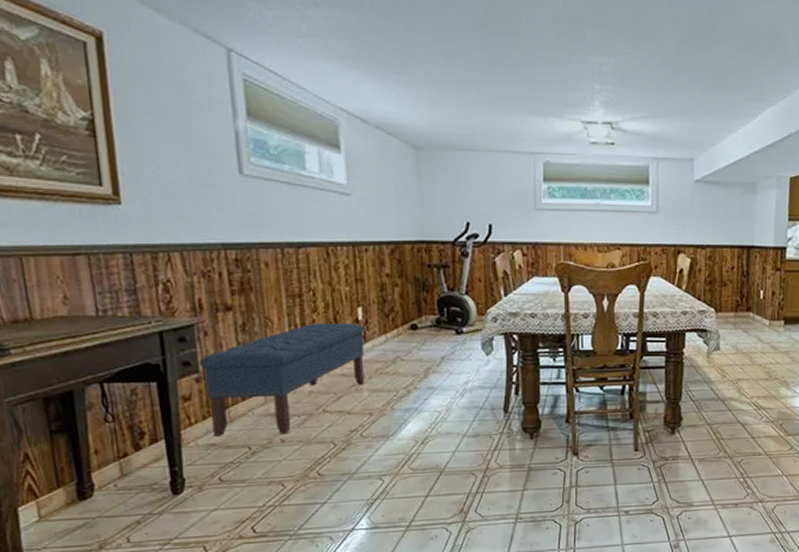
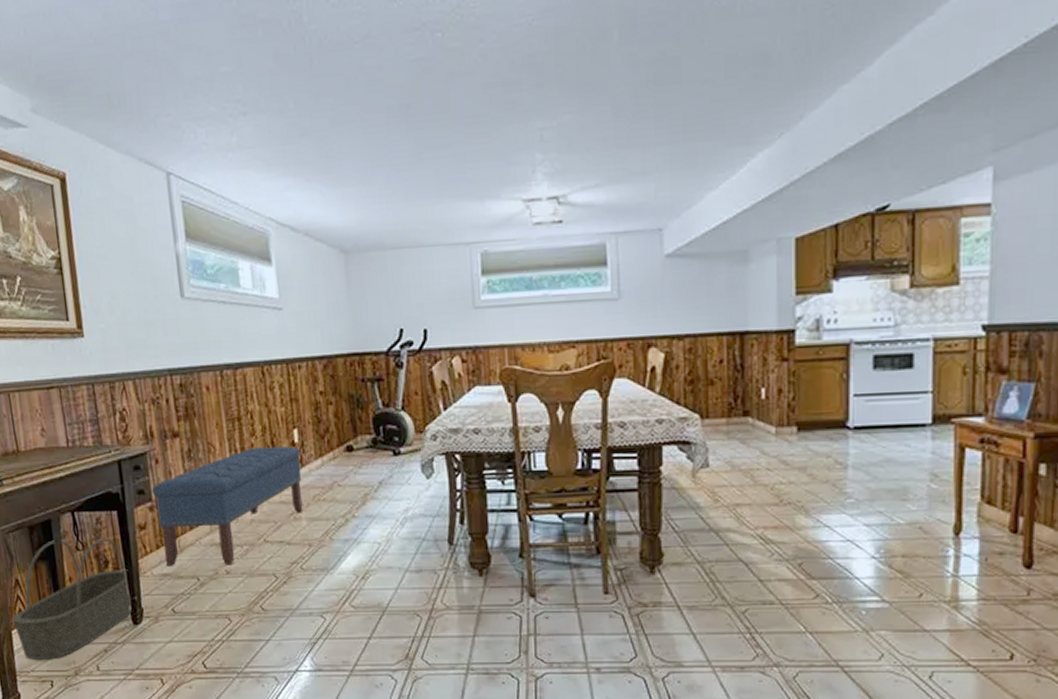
basket: none [18,409,173,537] -> present [12,538,133,660]

